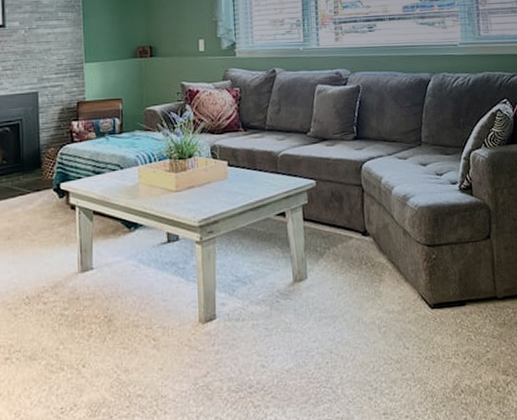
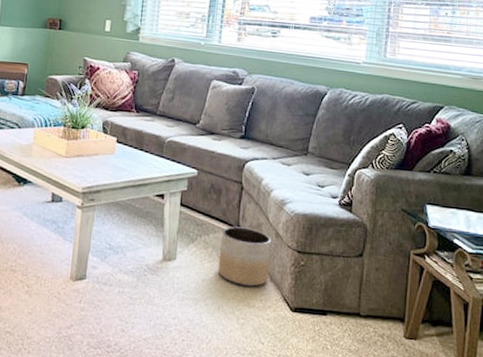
planter: none [349,230,403,292] -> present [218,226,272,287]

